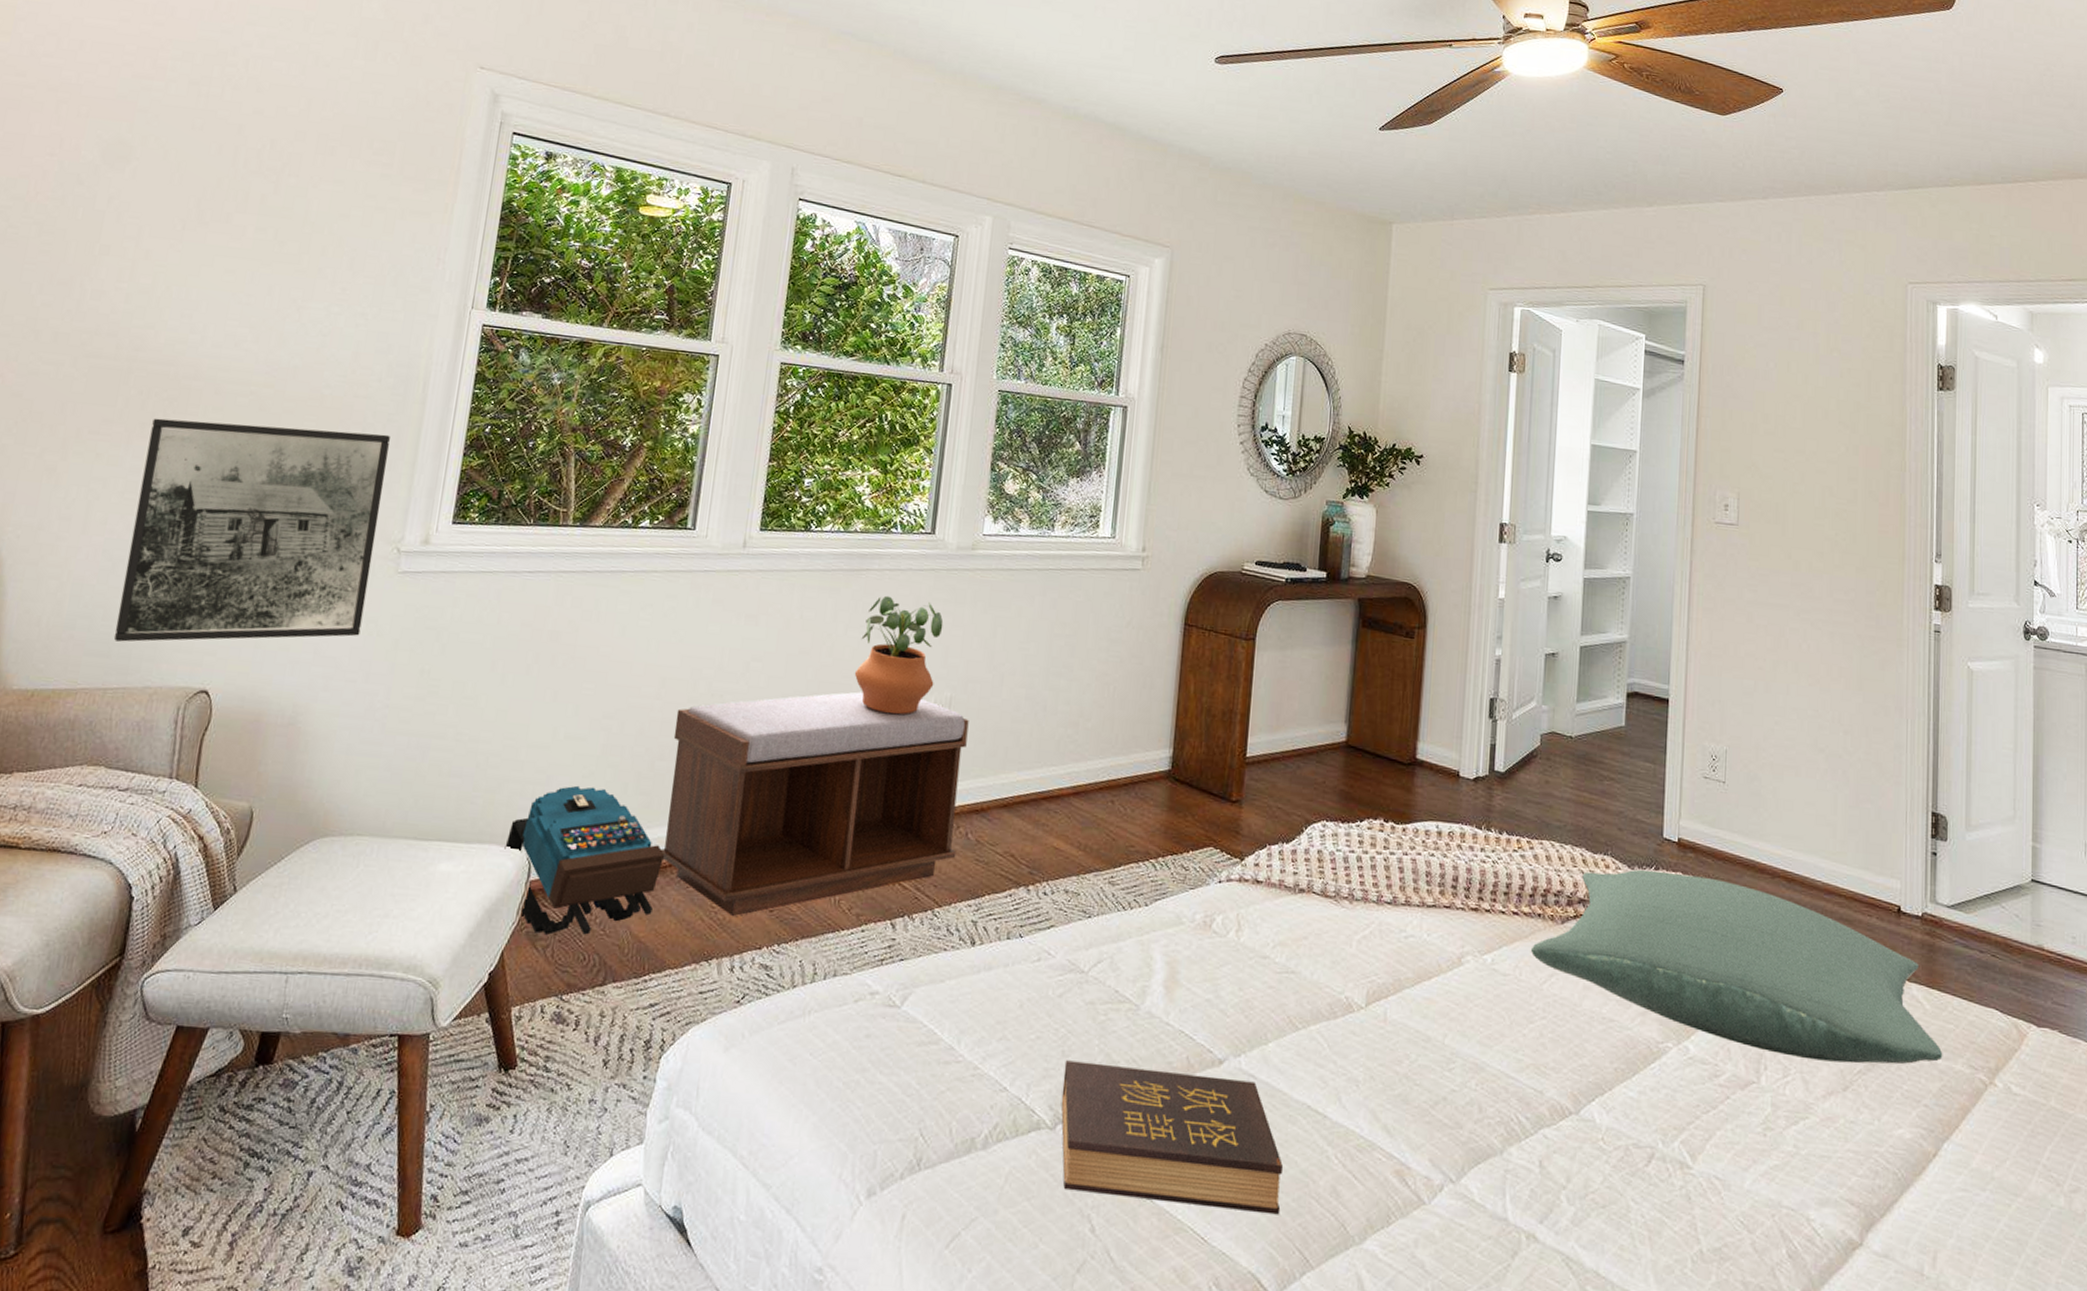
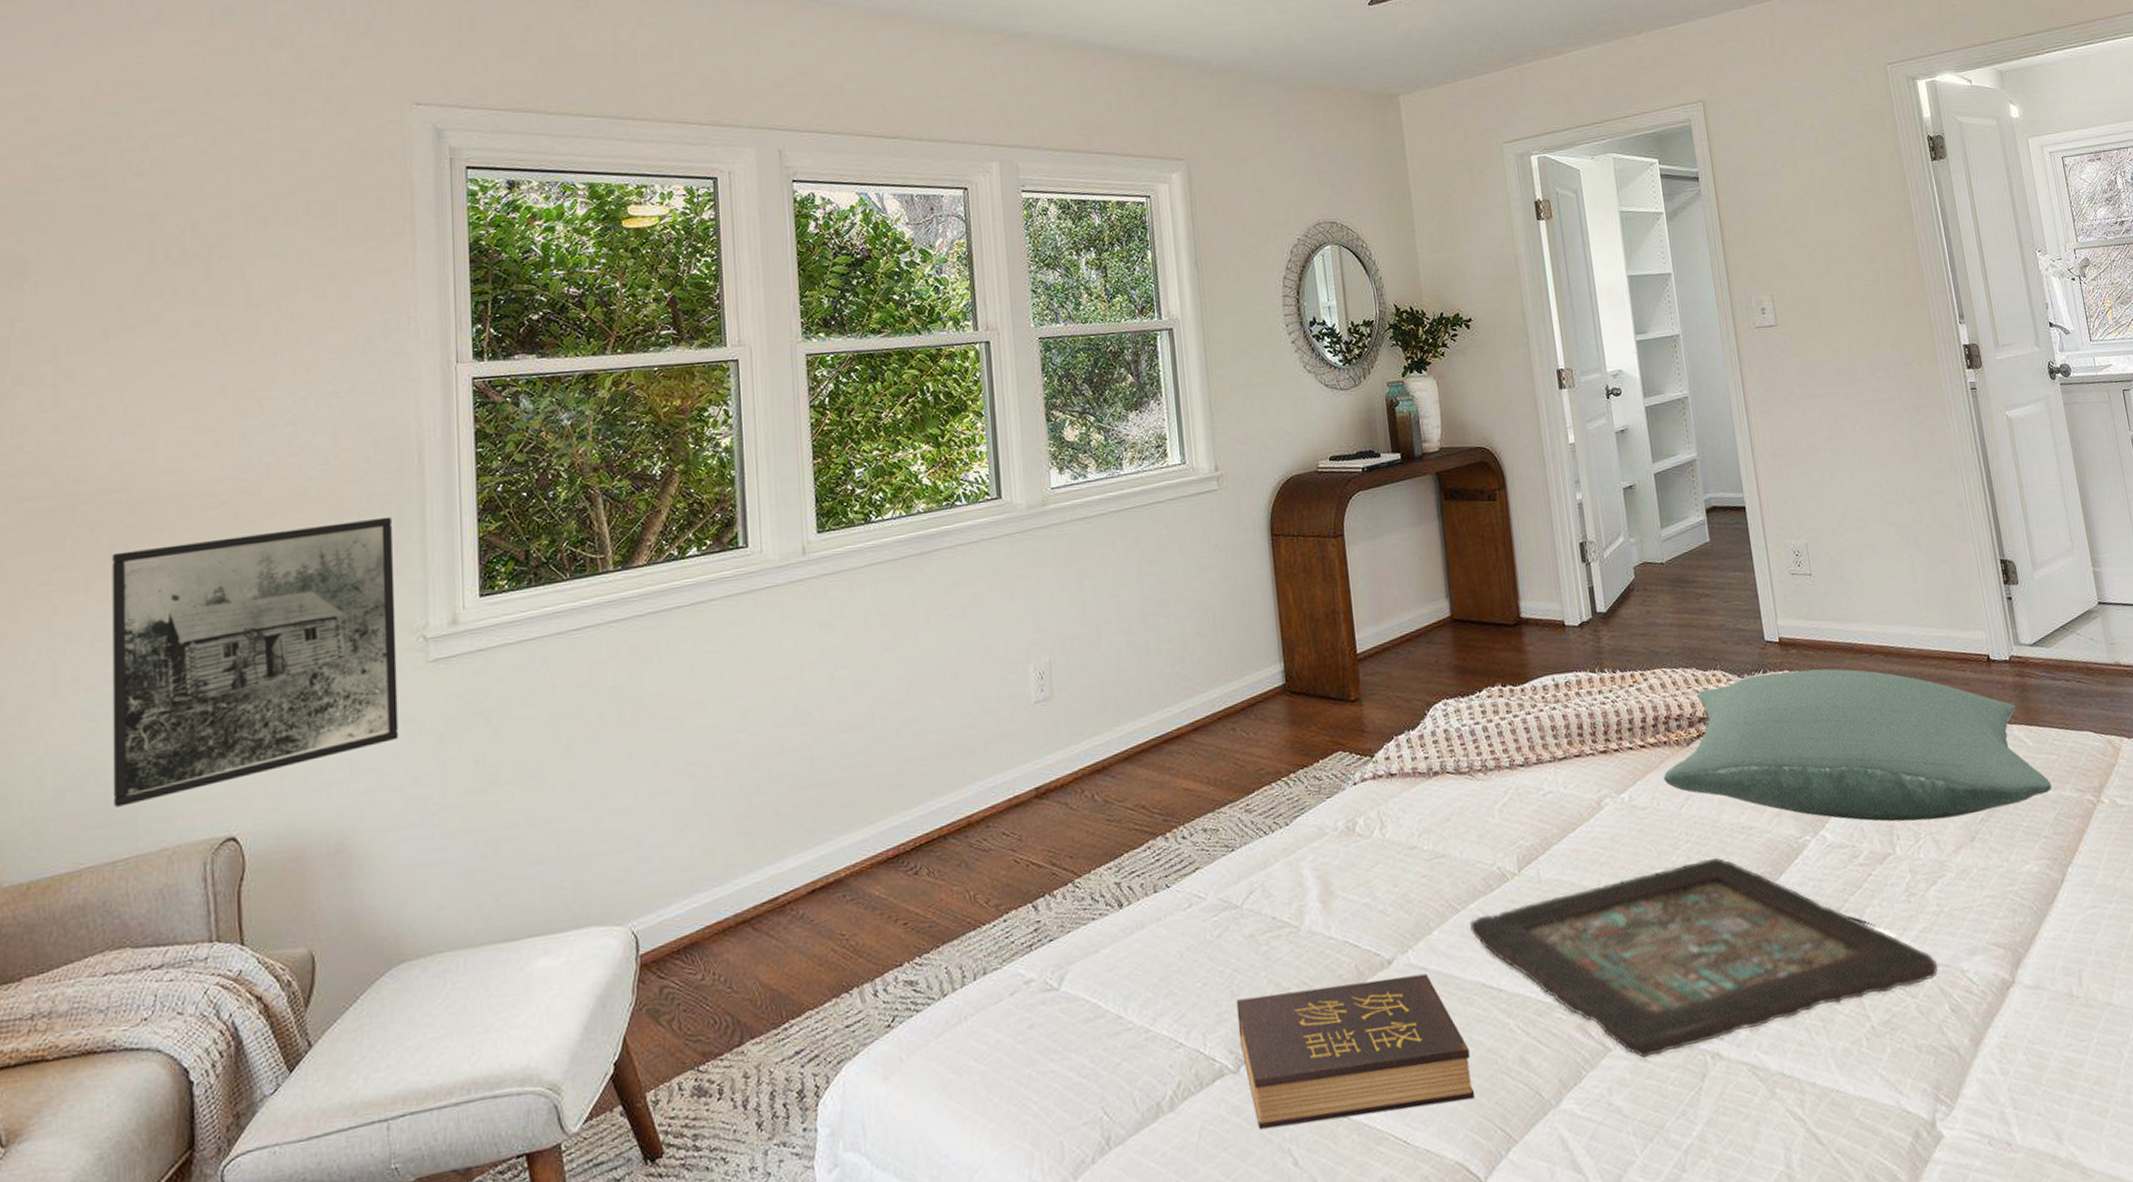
backpack: present [504,785,665,935] -> none [605,840,782,1009]
bench: present [660,691,969,917] -> none [765,669,1086,940]
potted plant: present [854,595,944,715] -> none [945,568,1030,693]
decorative tray: none [1306,1039,1782,1221] -> present [1469,857,1938,1058]

